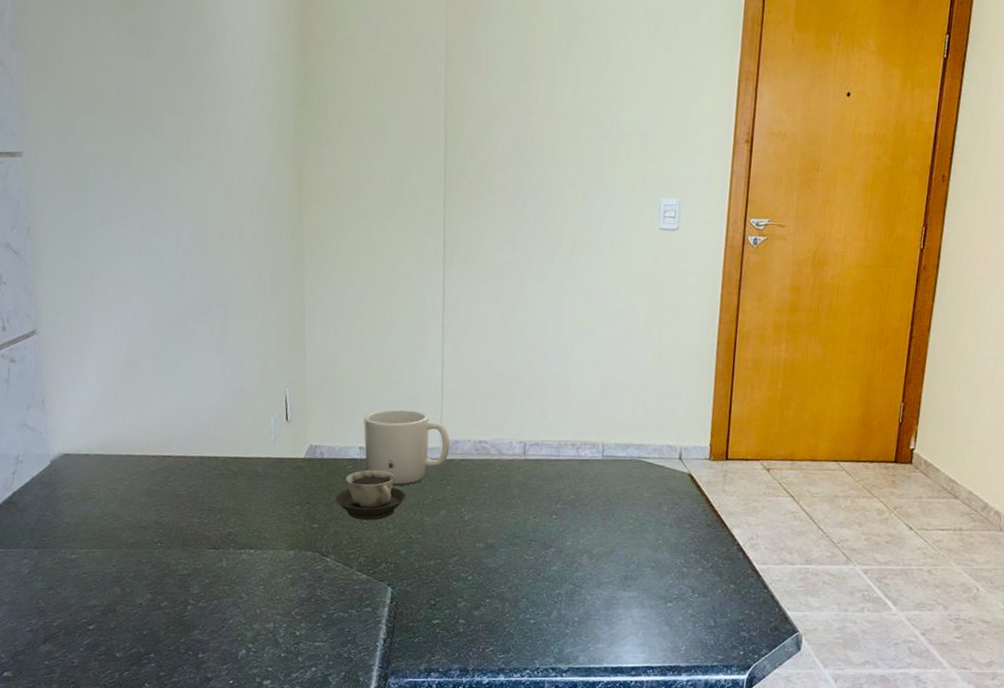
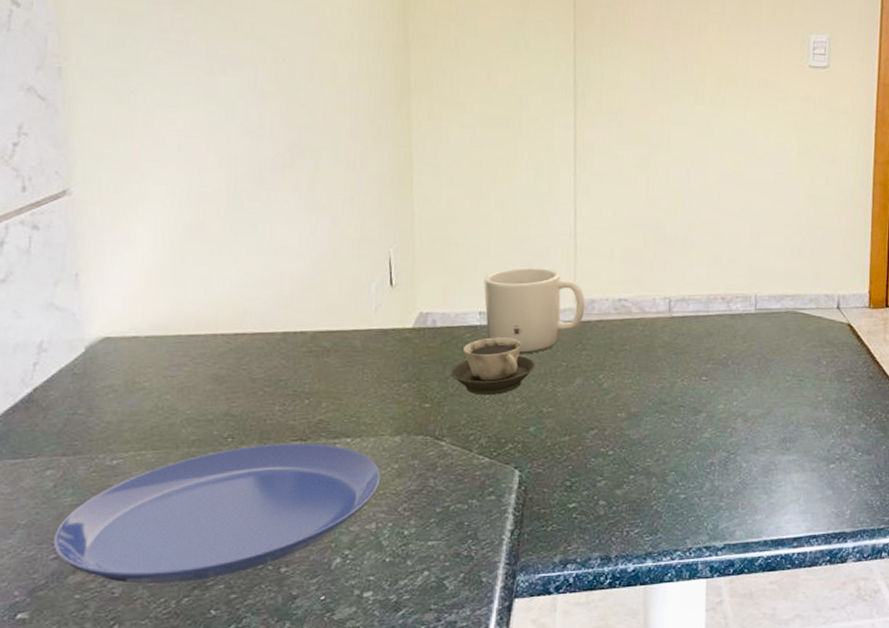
plate: none [29,550,278,659] -> present [54,443,381,584]

